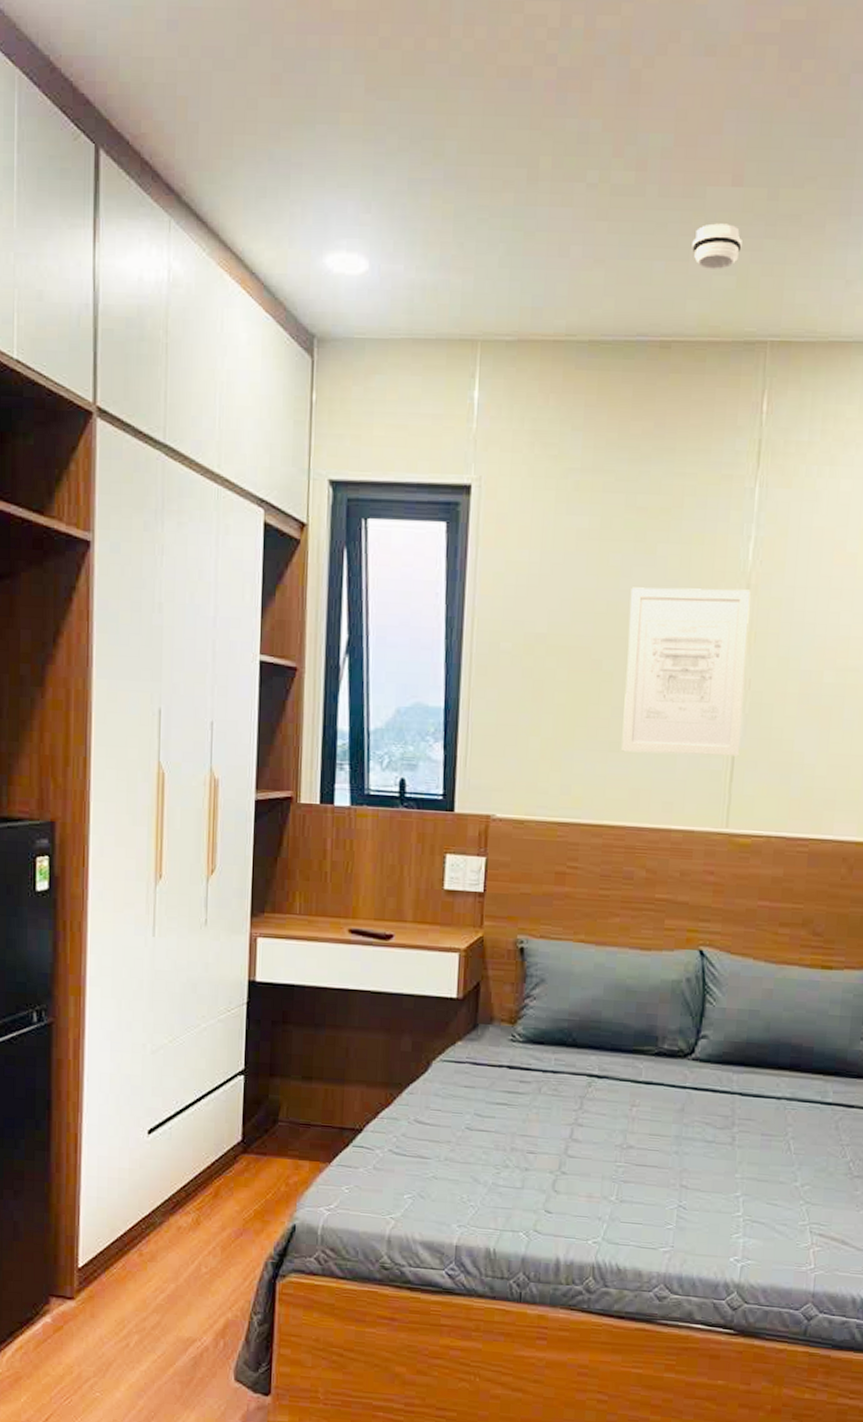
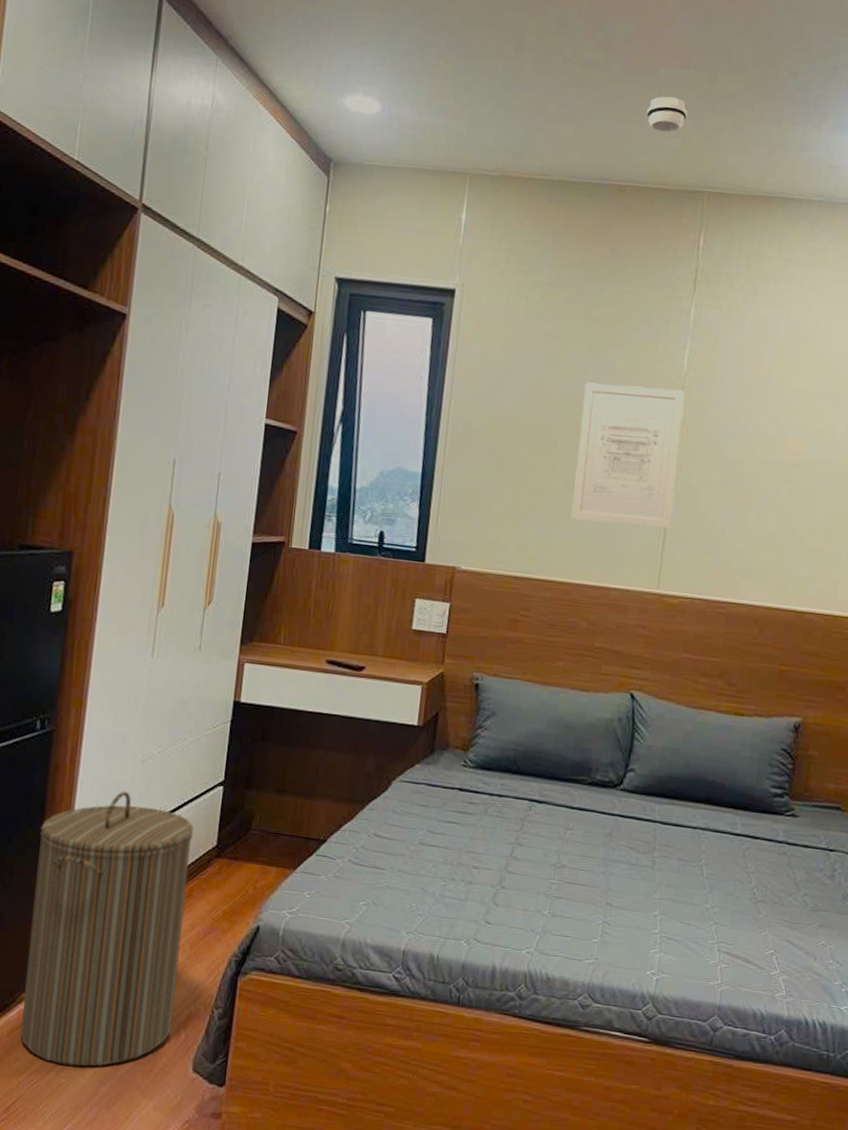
laundry hamper: none [47,1085,216,1380] -> present [20,791,194,1067]

